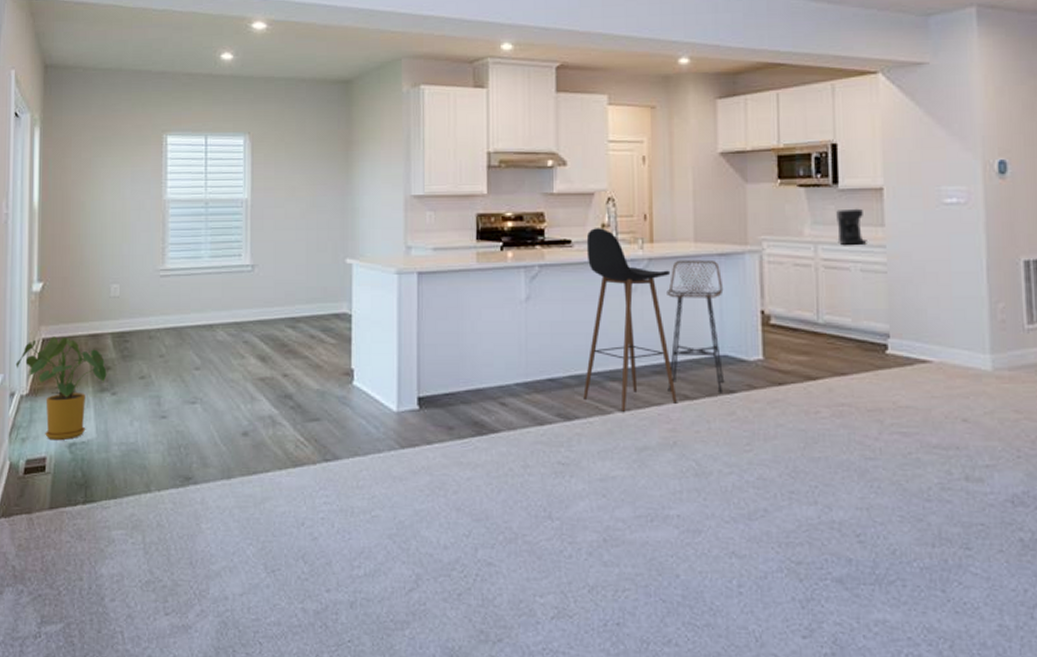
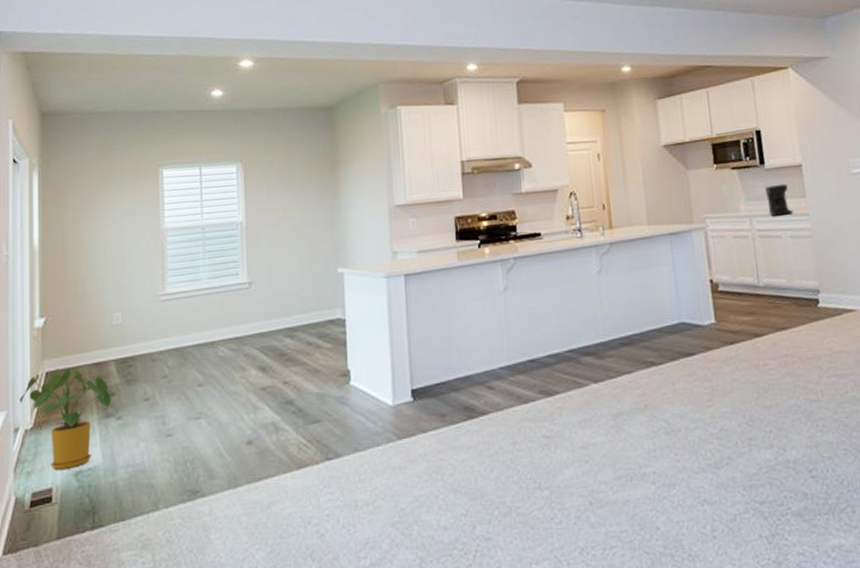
bar stool: present [583,228,677,413] -> none [554,220,645,384]
bar stool: present [667,259,725,394] -> none [628,239,684,360]

